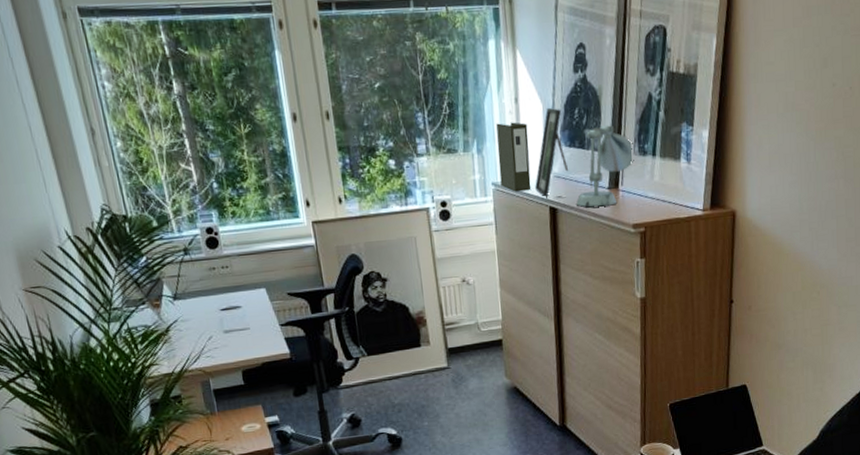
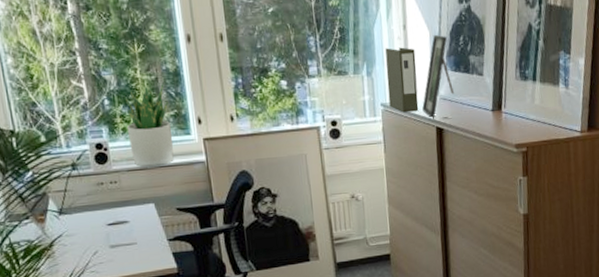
planter: none [232,164,284,252] -> present [124,82,174,168]
desk lamp: present [576,125,634,208] -> none [462,52,516,129]

